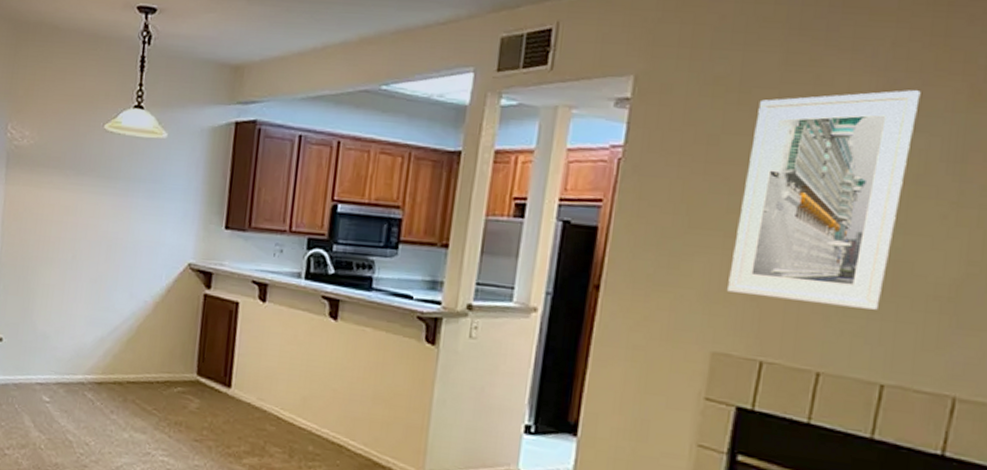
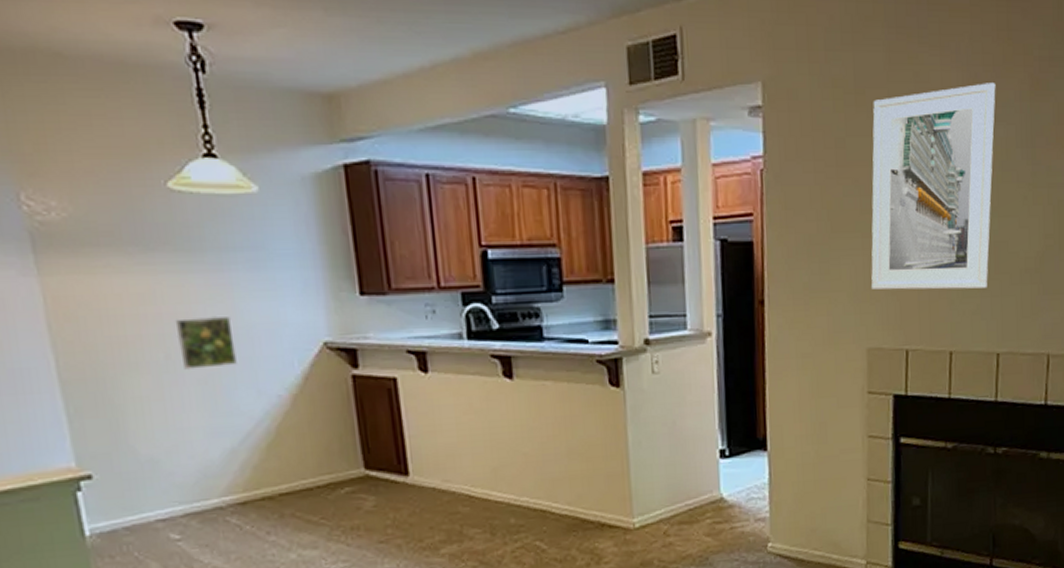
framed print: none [83,229,125,271] -> present [175,315,237,370]

